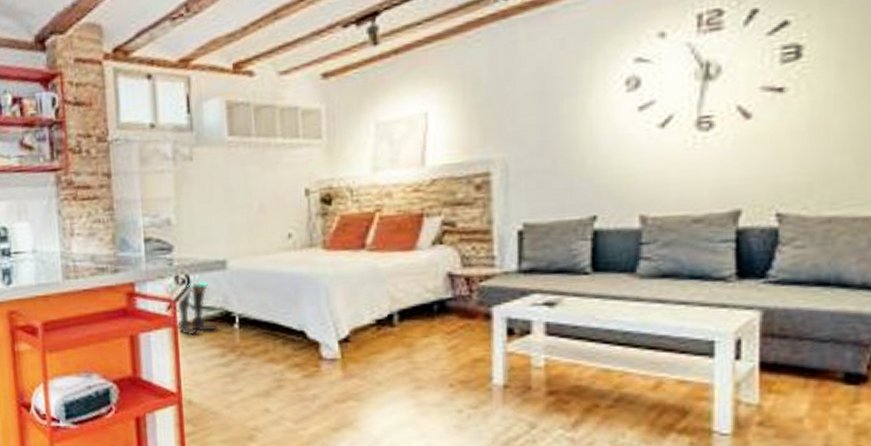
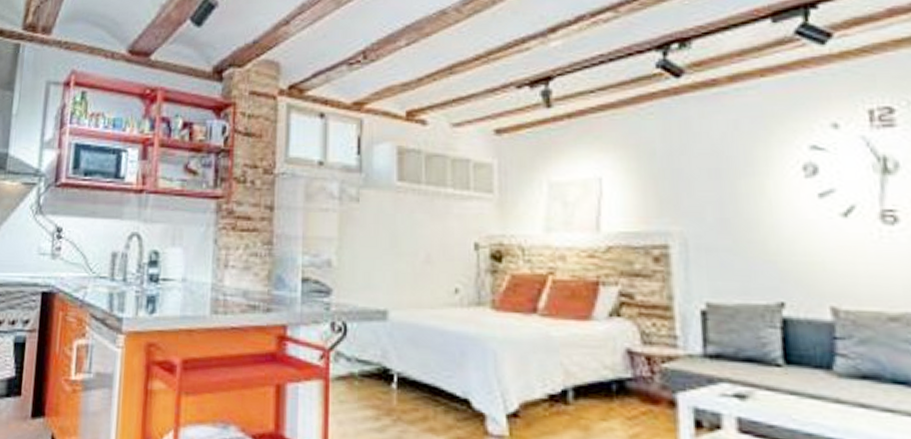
boots: present [178,282,217,336] -> none [330,332,373,392]

